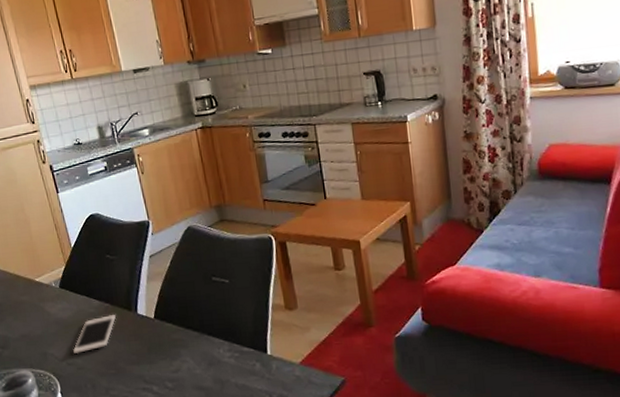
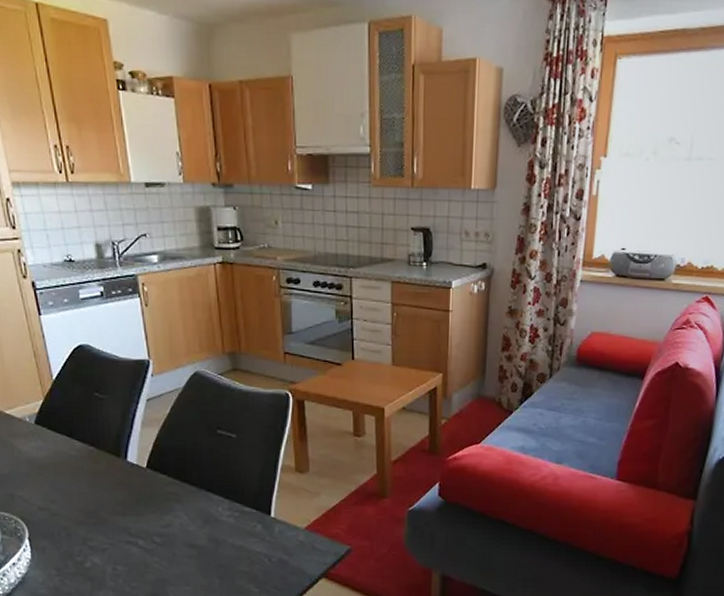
cell phone: present [73,315,116,355] -> none [47,460,101,499]

